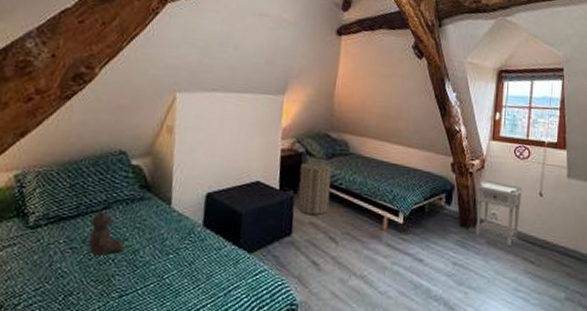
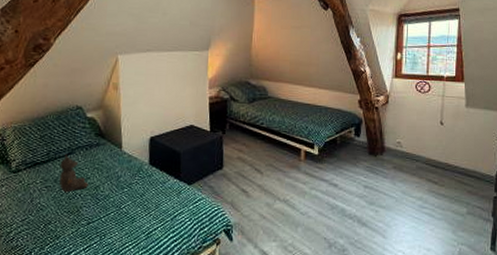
laundry hamper: present [297,159,332,215] -> none [226,103,254,151]
nightstand: present [476,180,523,246] -> none [382,114,425,169]

